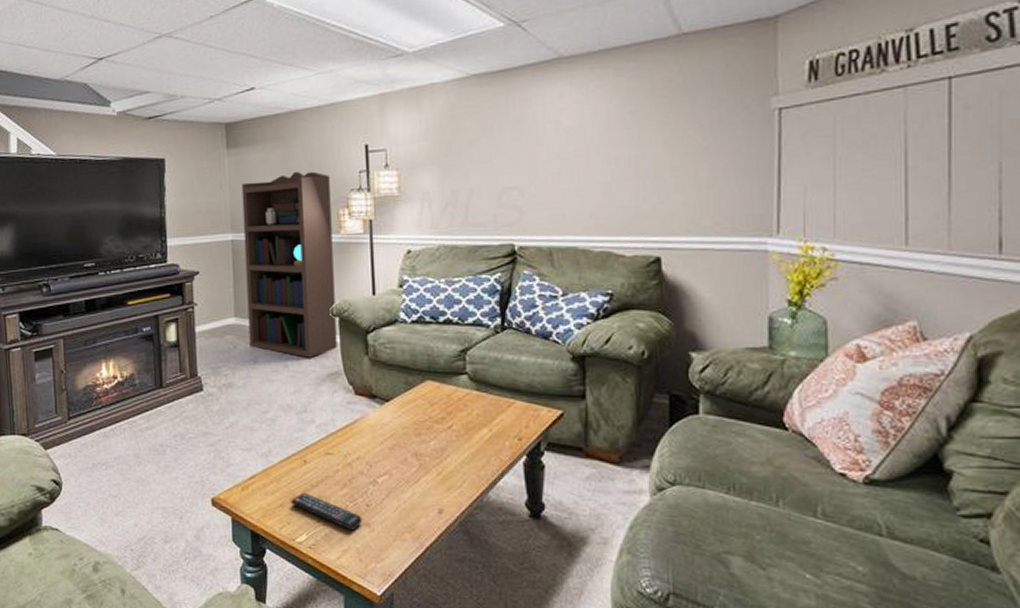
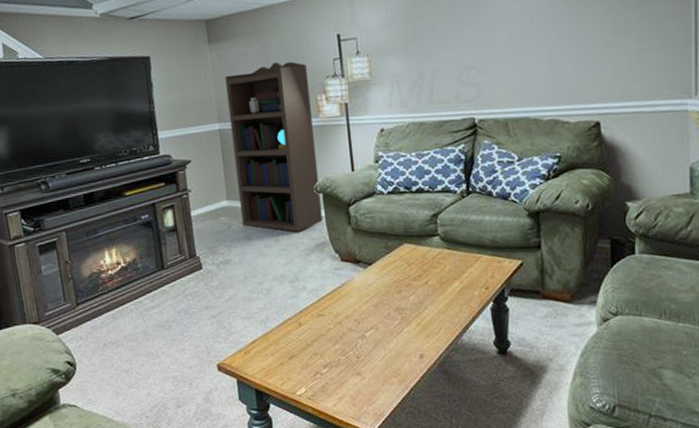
remote control: present [290,492,362,531] -> none [288,351,354,380]

